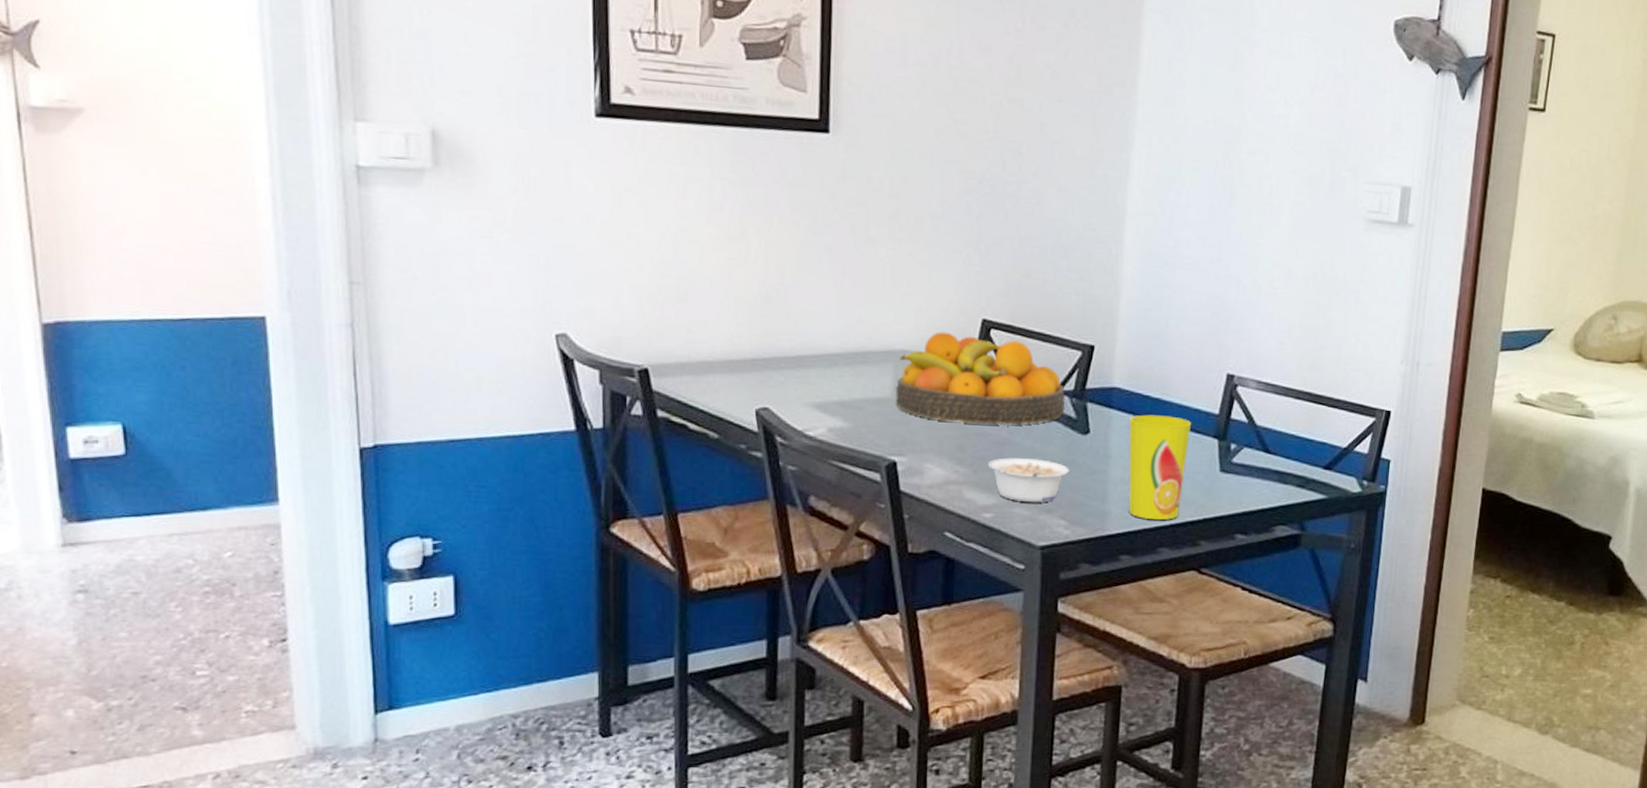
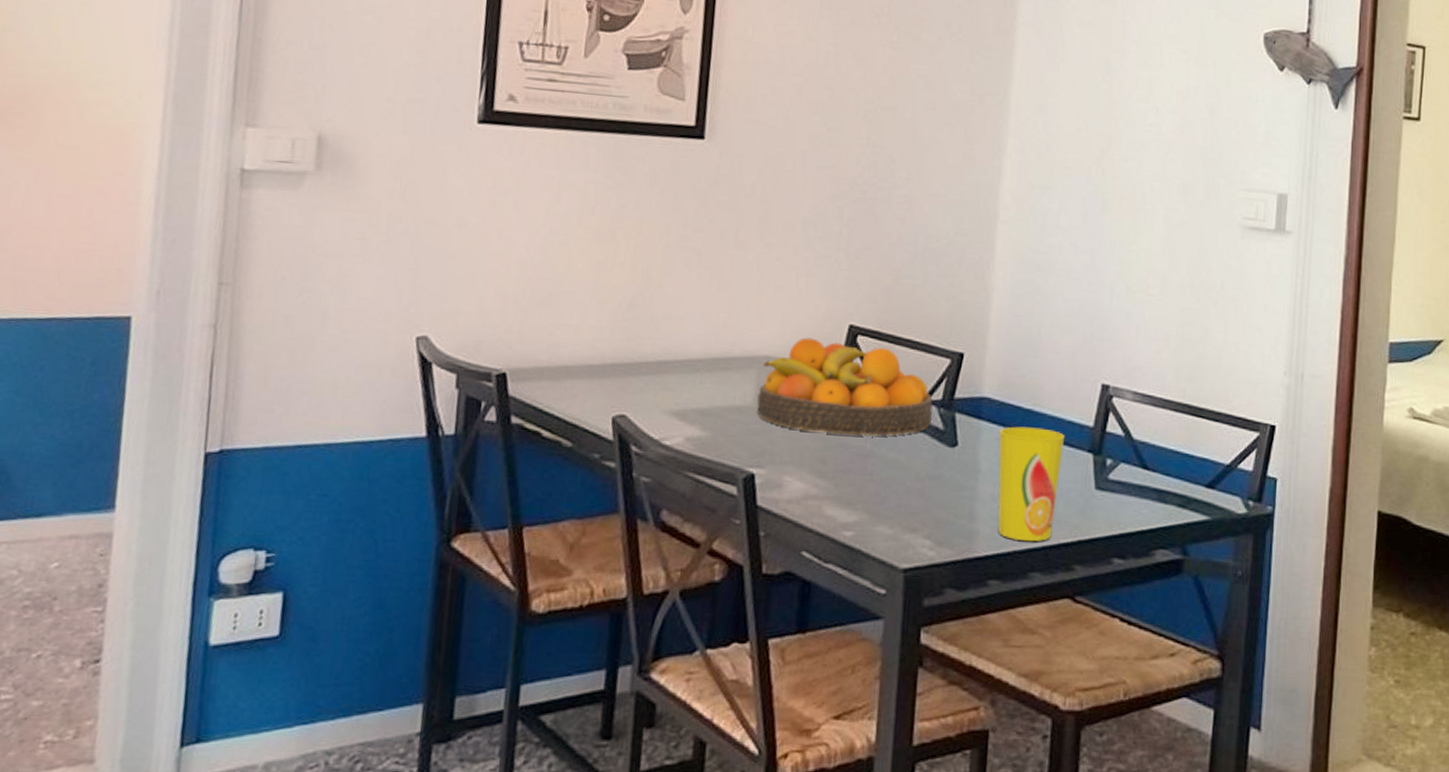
legume: present [987,457,1069,503] -> none [849,471,936,521]

